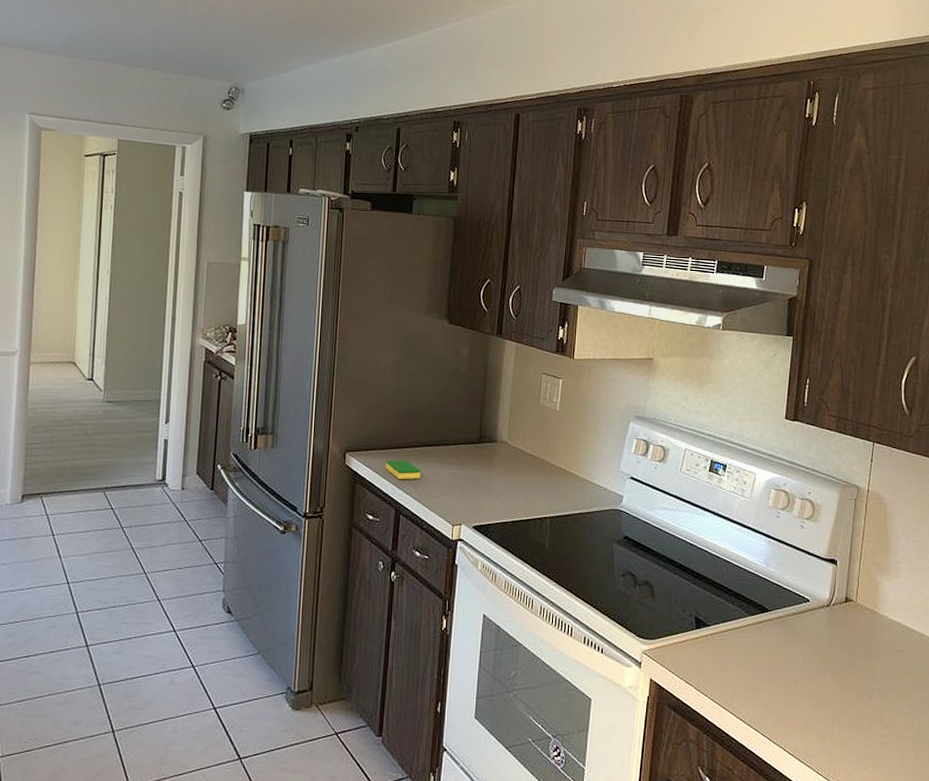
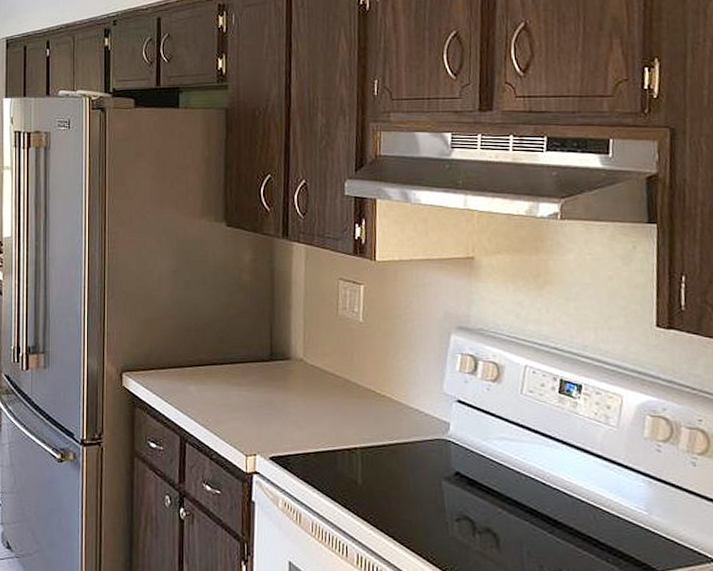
dish sponge: present [385,460,421,480] -> none [165,380,206,403]

